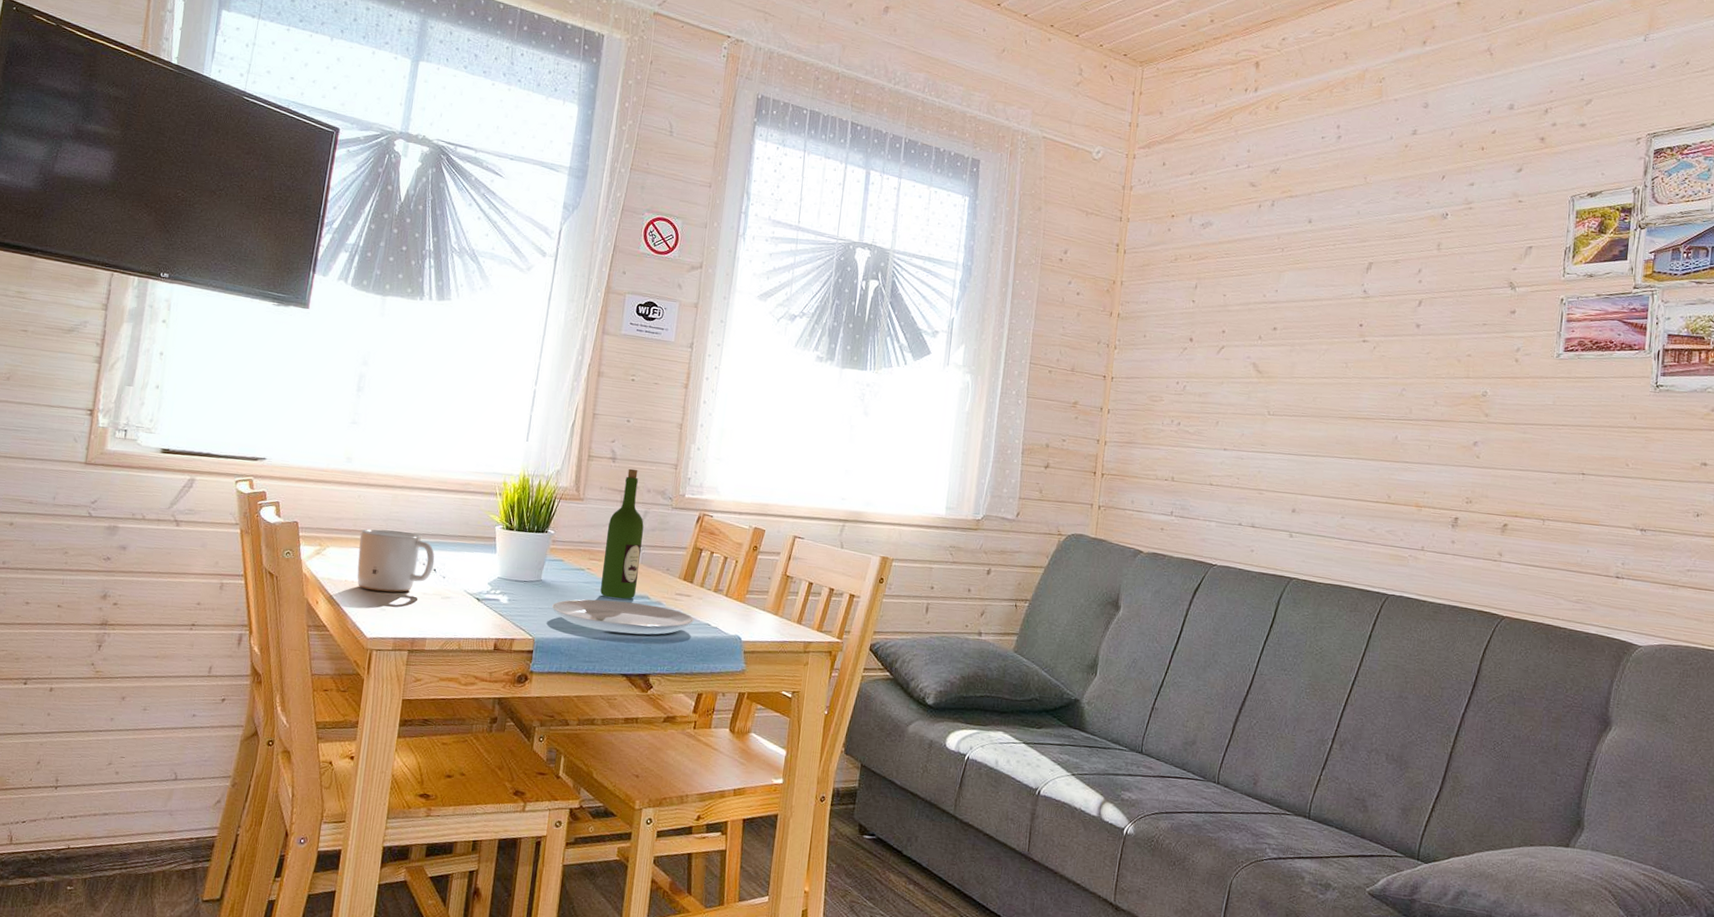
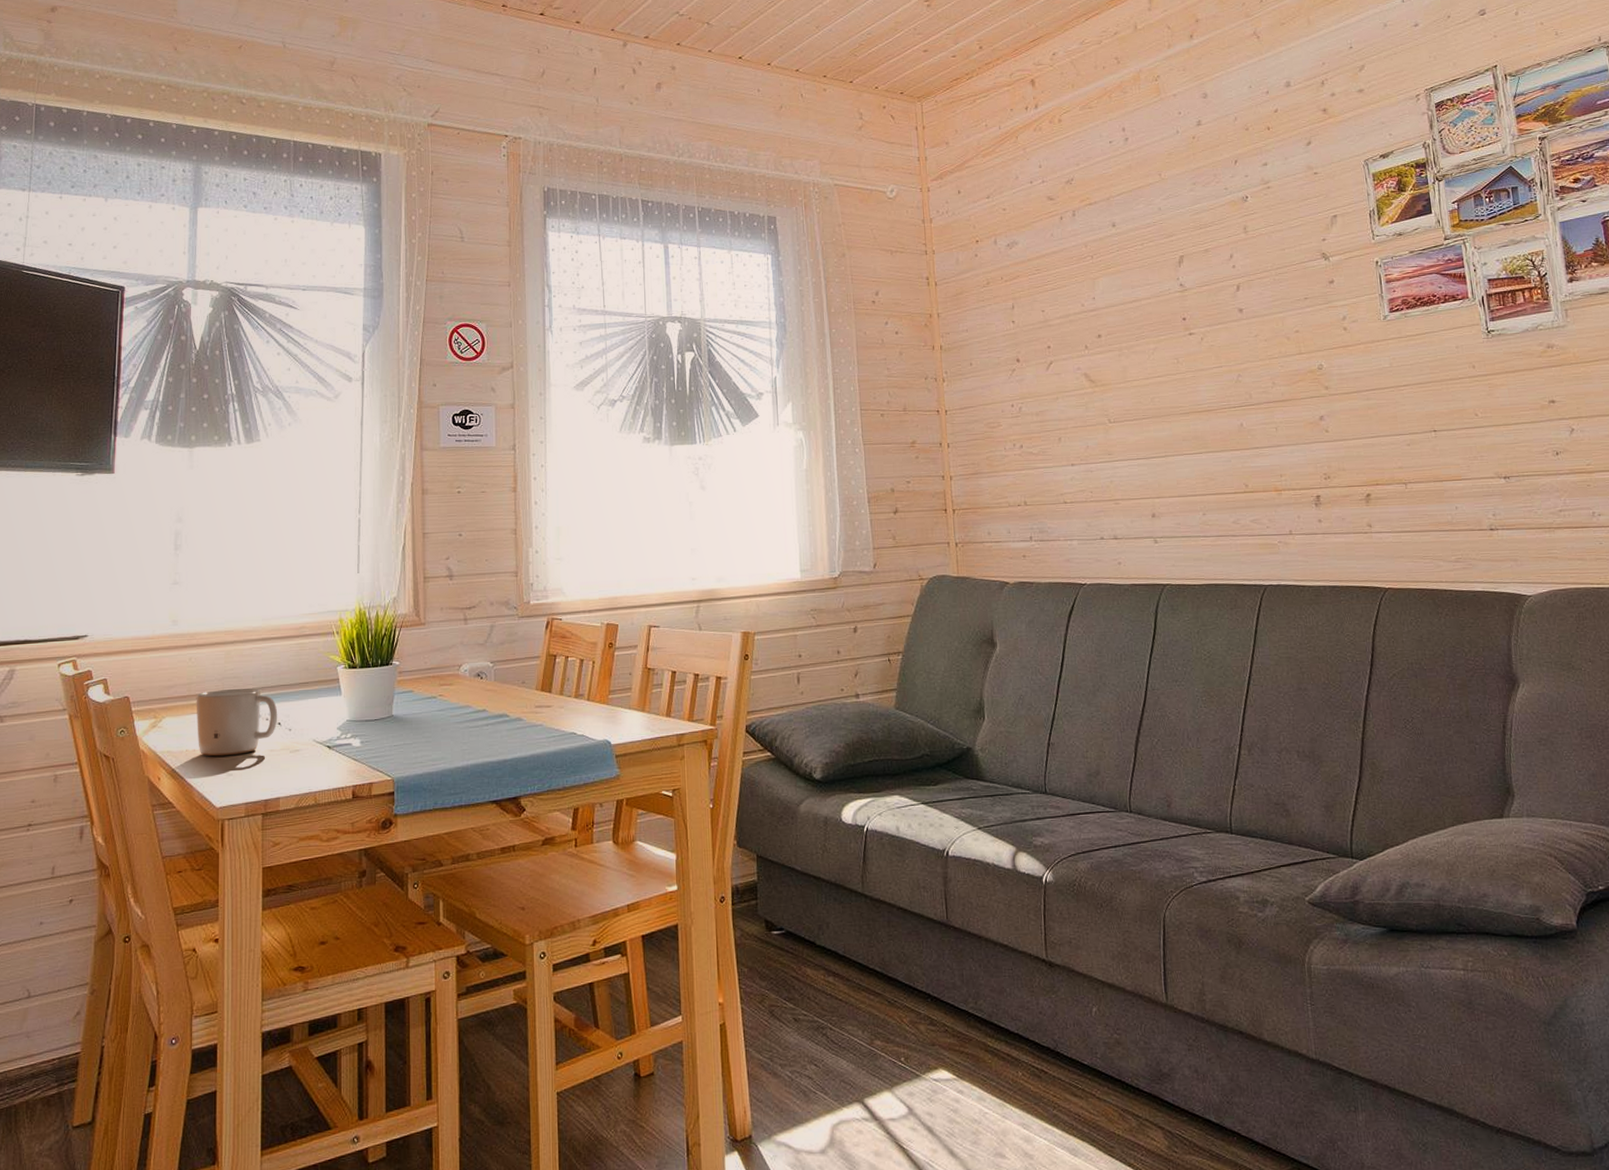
plate: present [552,599,694,635] -> none [408,722,559,759]
wine bottle: present [600,468,644,600] -> none [454,583,493,722]

